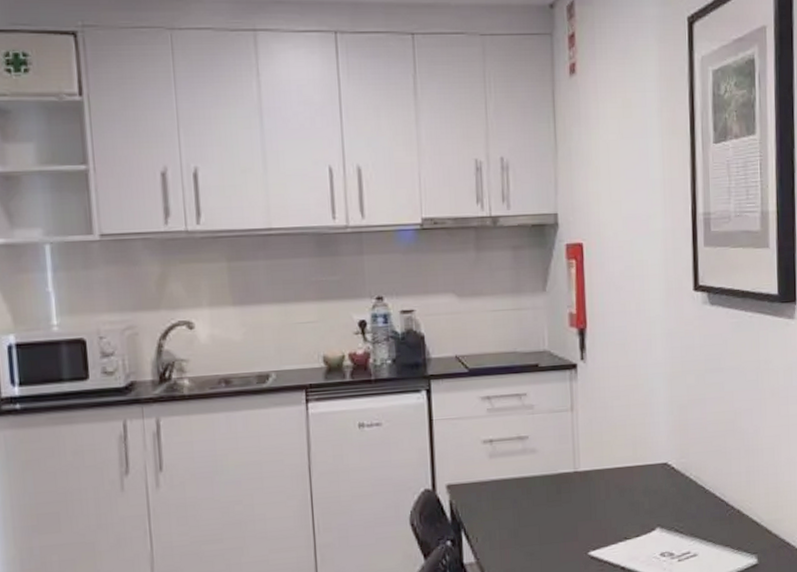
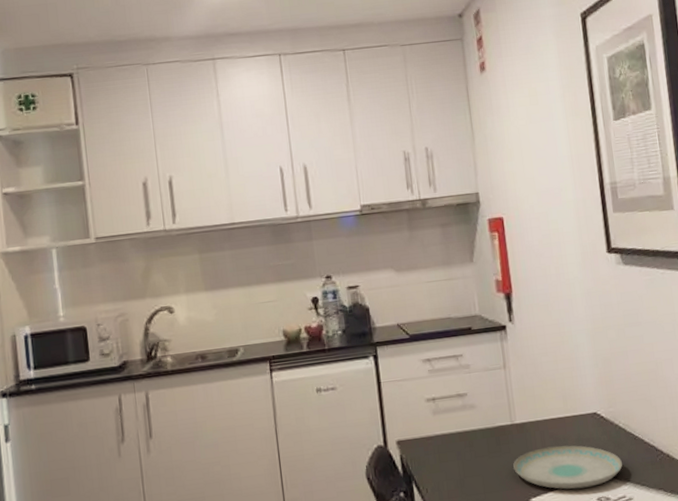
plate: none [573,496,691,543] -> present [513,445,623,490]

